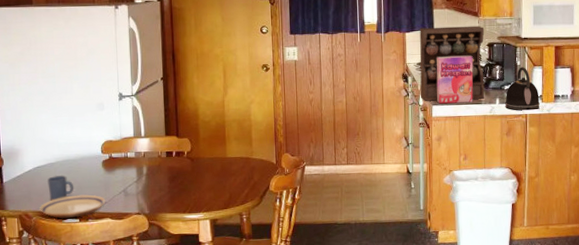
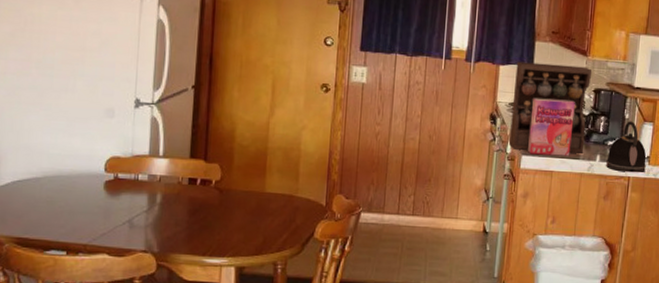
plate: present [40,194,106,219] -> none [15,221,104,250]
mug: present [47,174,74,201] -> none [29,193,64,225]

